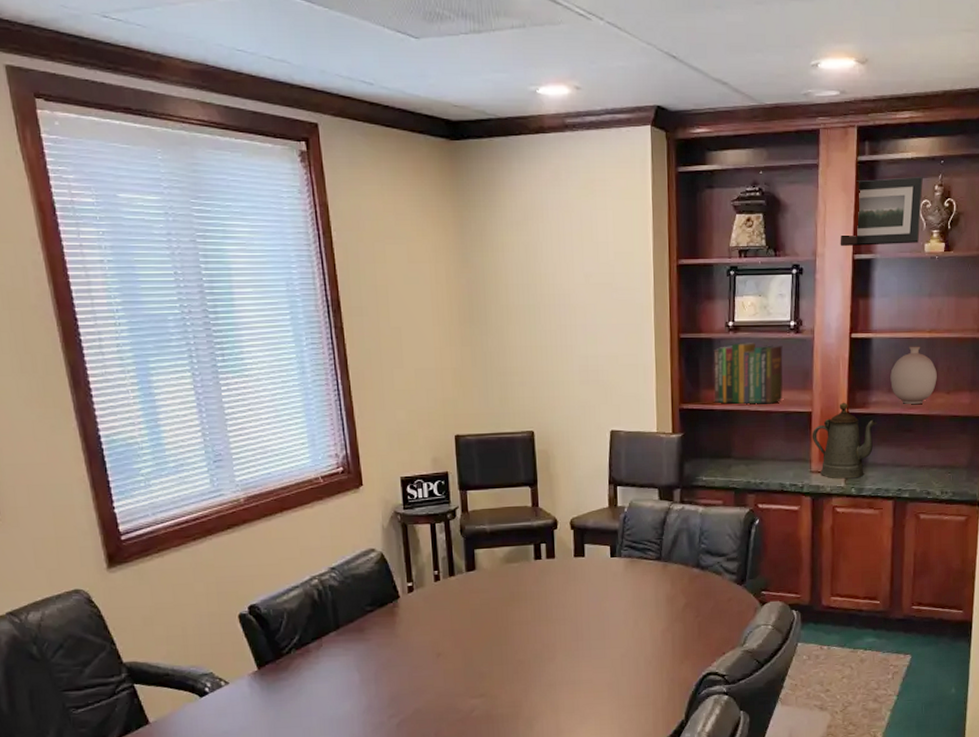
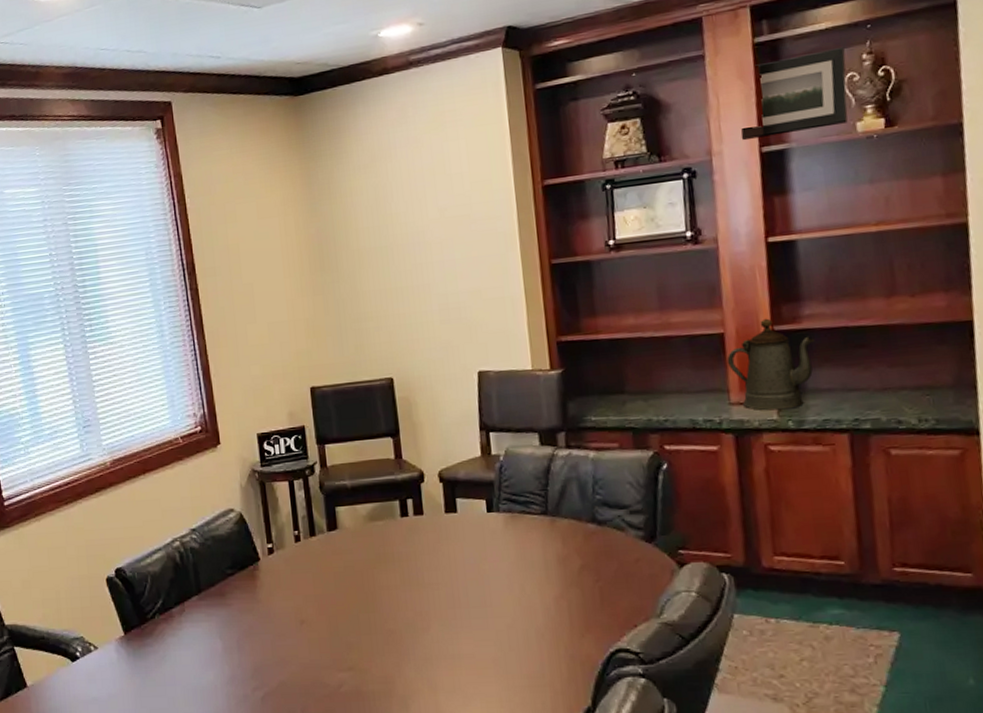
books: present [713,343,783,404] -> none [593,260,685,333]
decorative vase: present [890,346,937,405] -> none [826,243,894,315]

